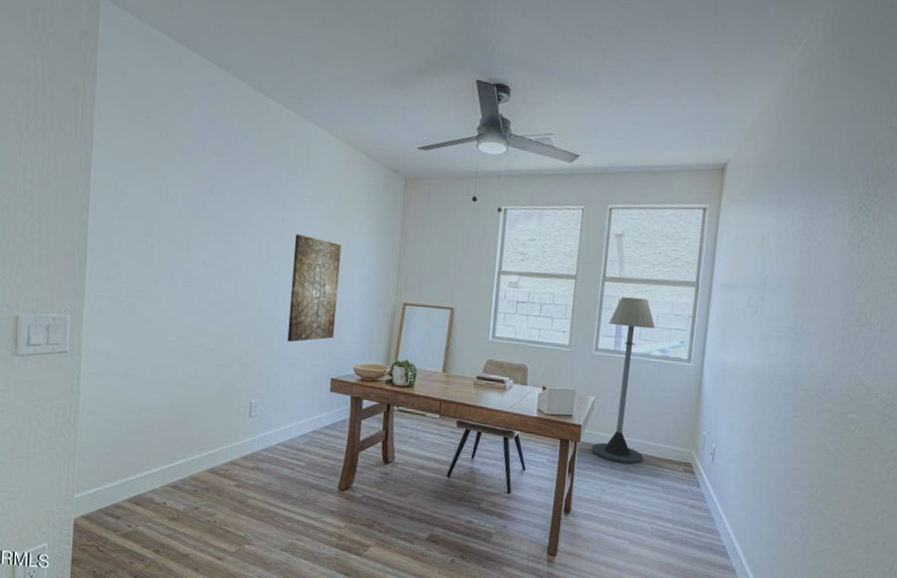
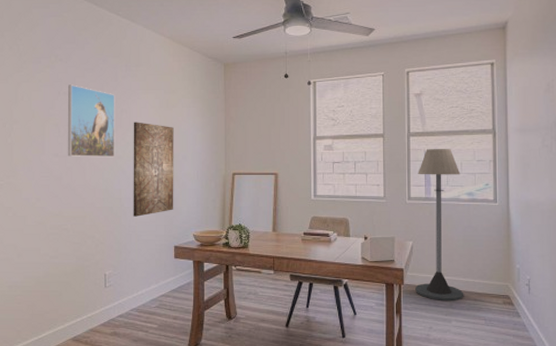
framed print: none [216,183,277,273] -> present [67,85,115,158]

